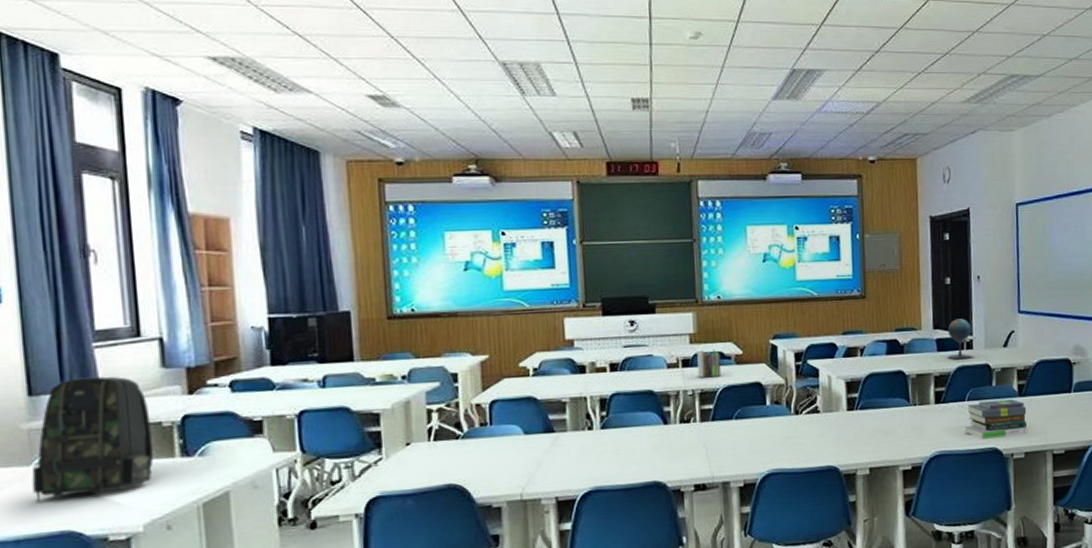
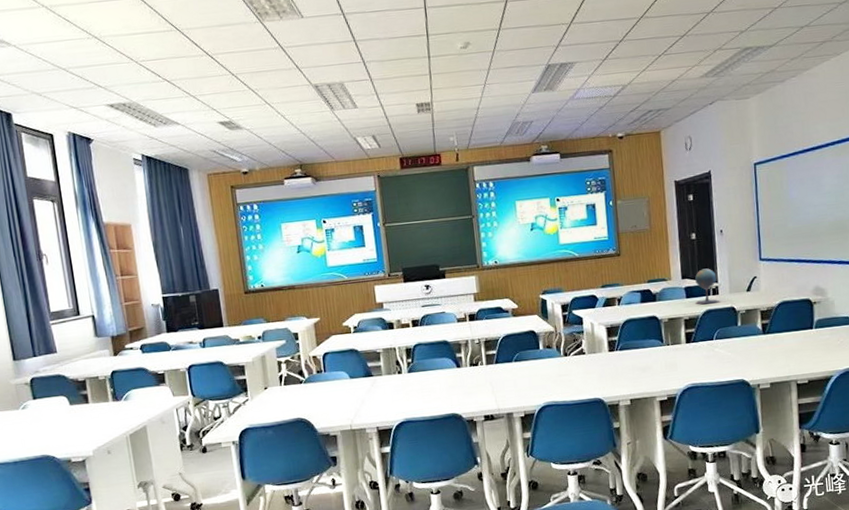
backpack: present [31,376,154,503] -> none [20,345,96,436]
books: present [697,349,721,378] -> none [480,305,501,329]
books: present [964,399,1028,439] -> none [713,336,773,372]

